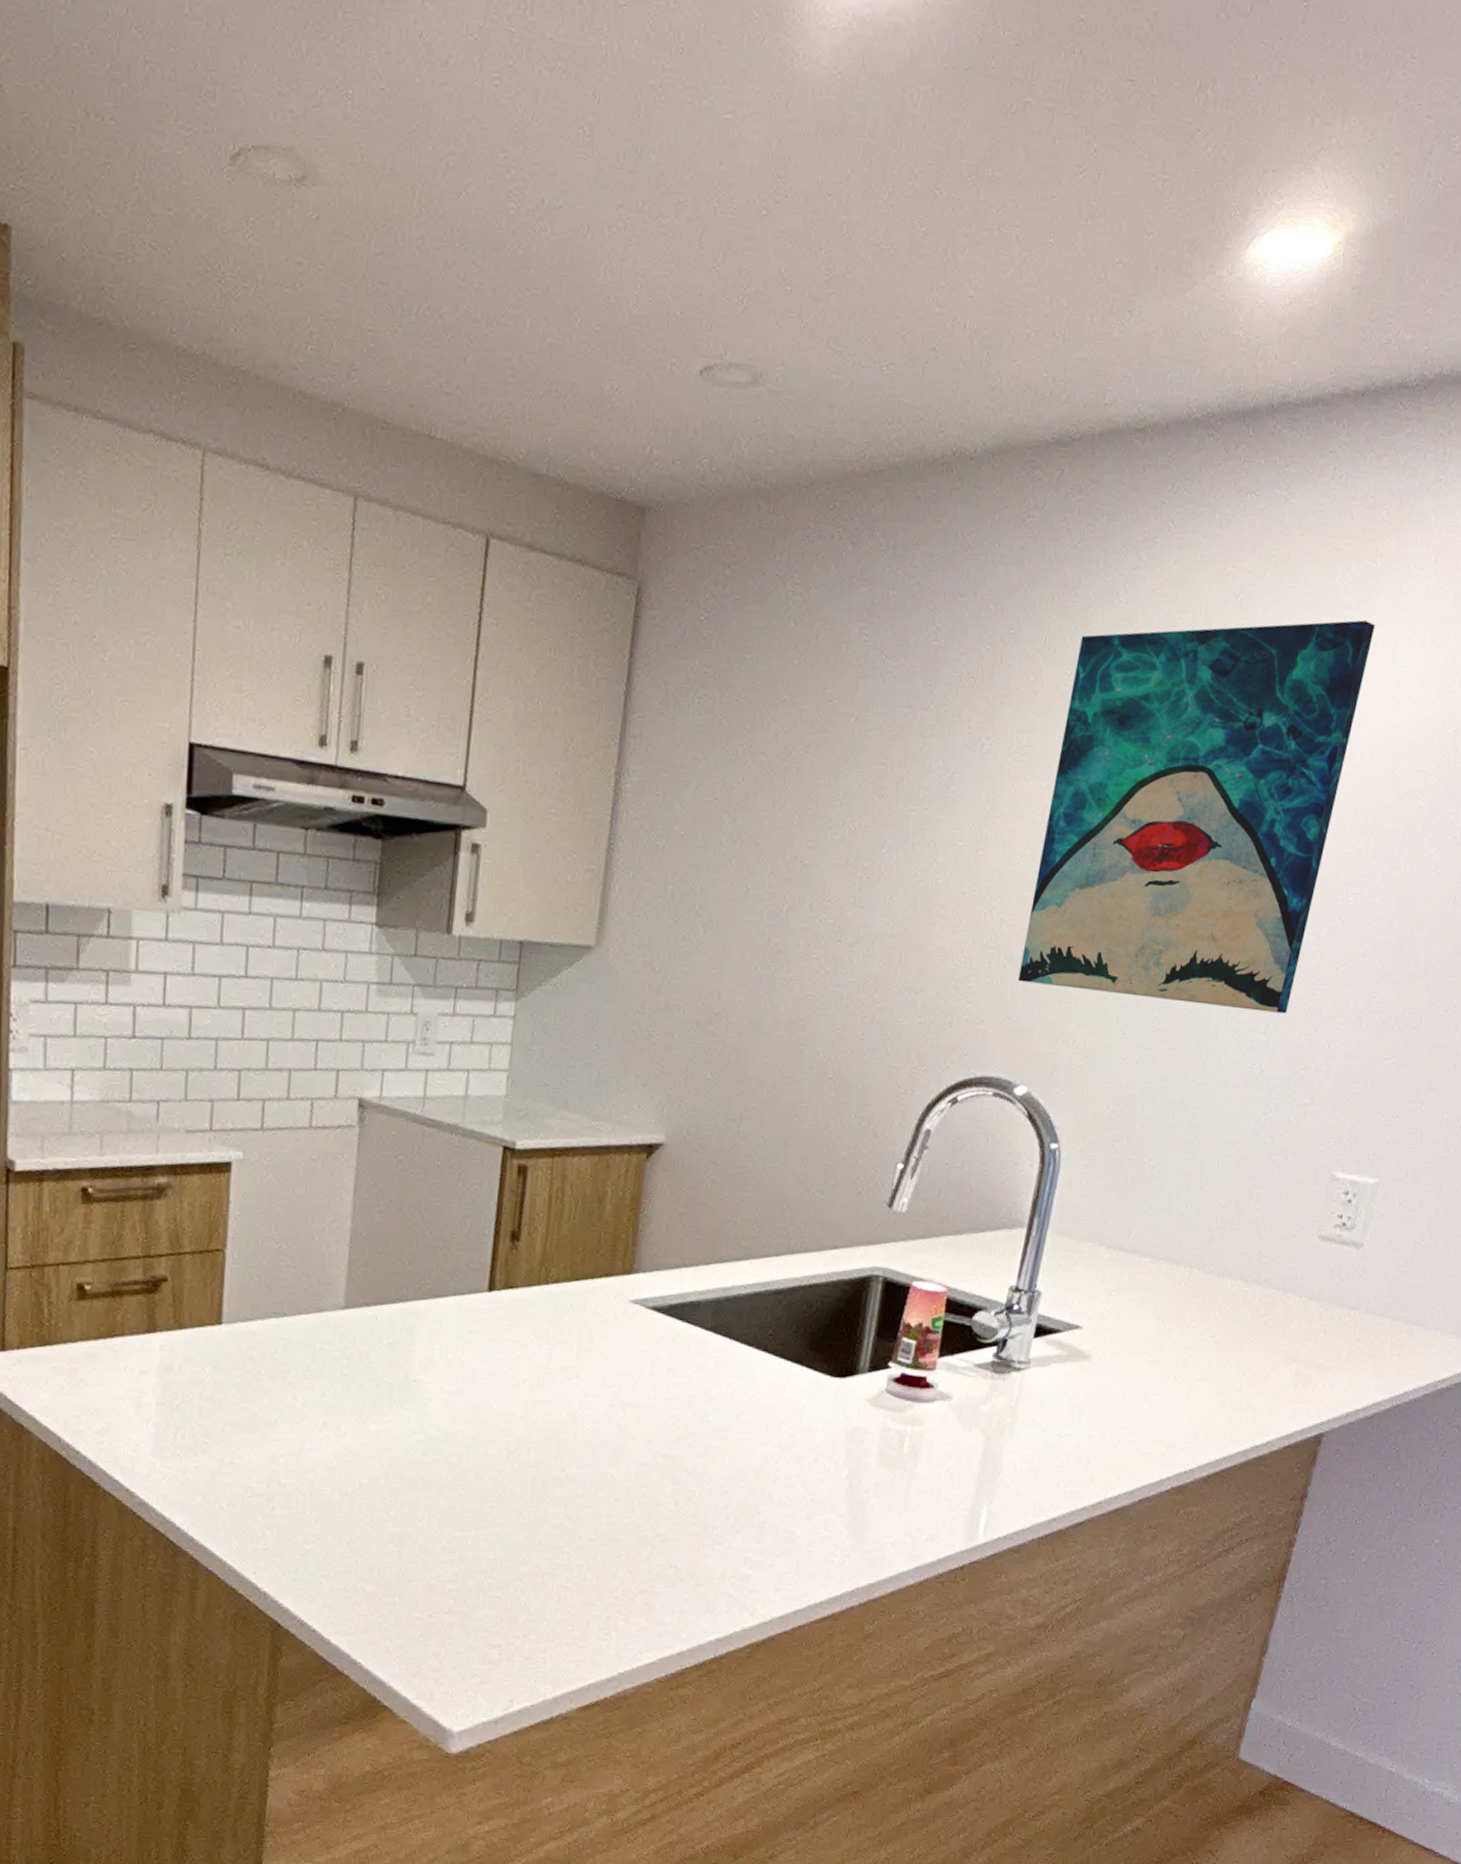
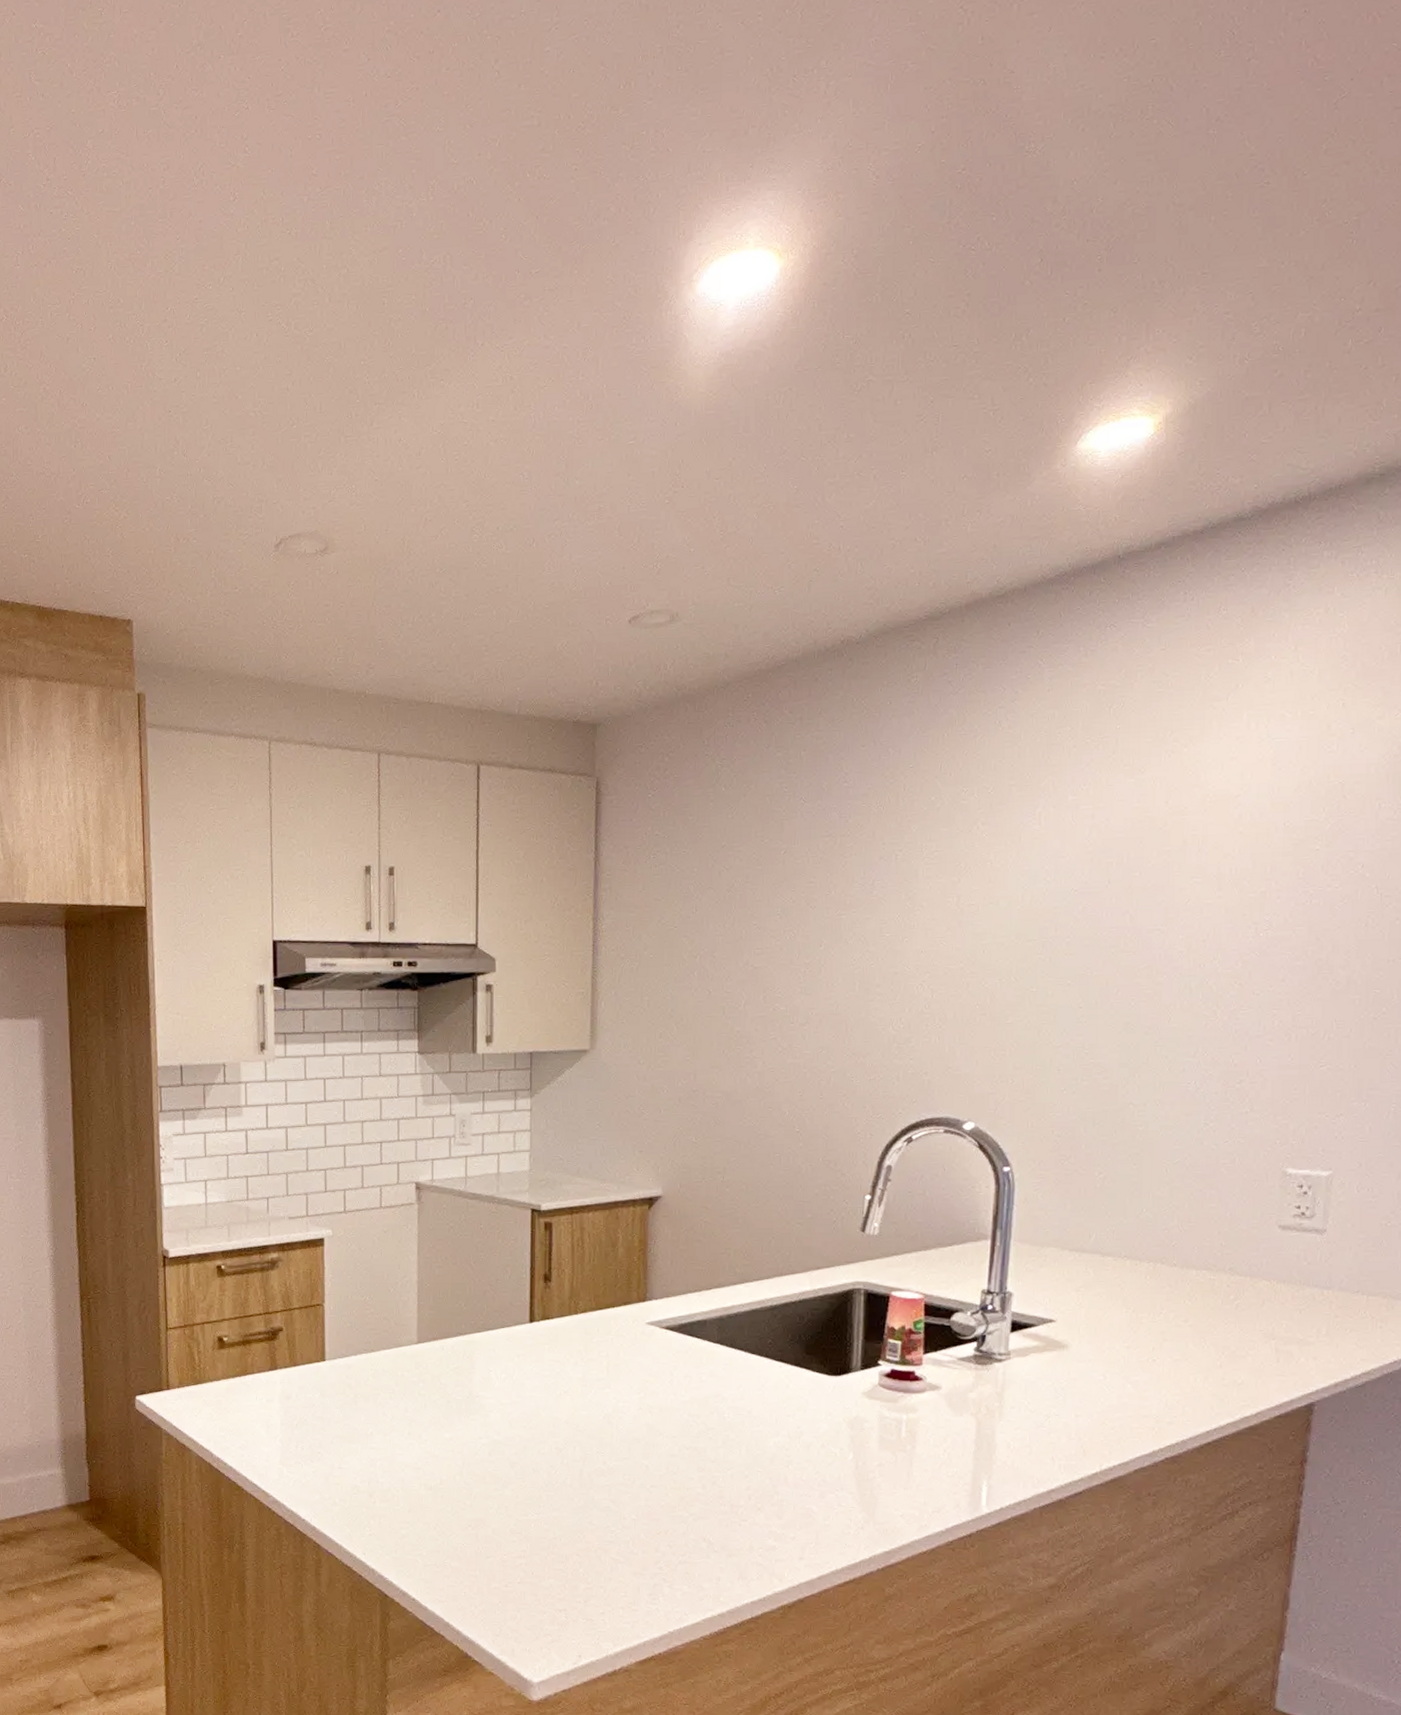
wall art: present [1017,620,1376,1014] -> none [953,707,1247,1039]

